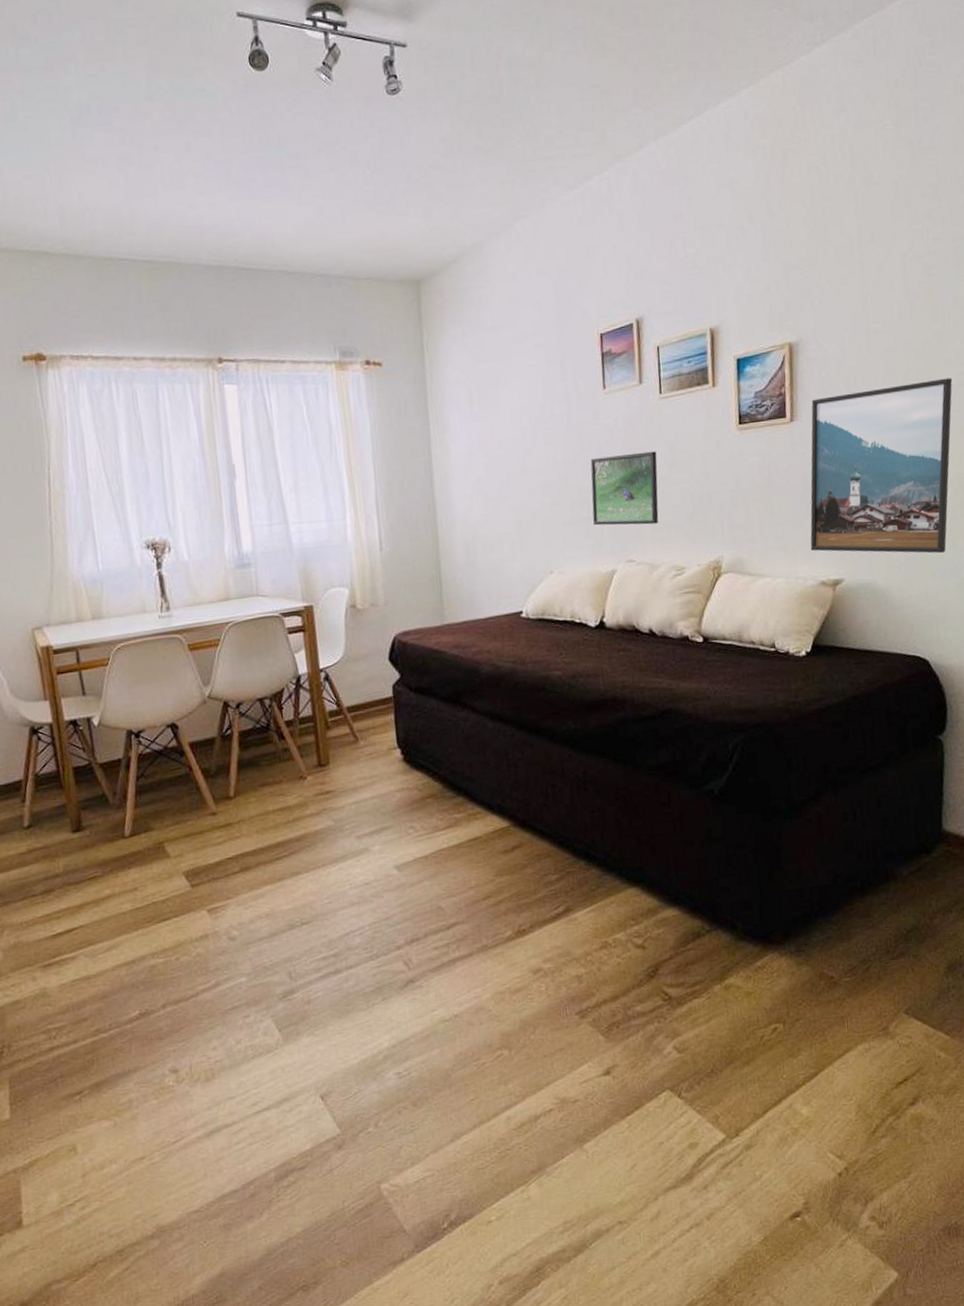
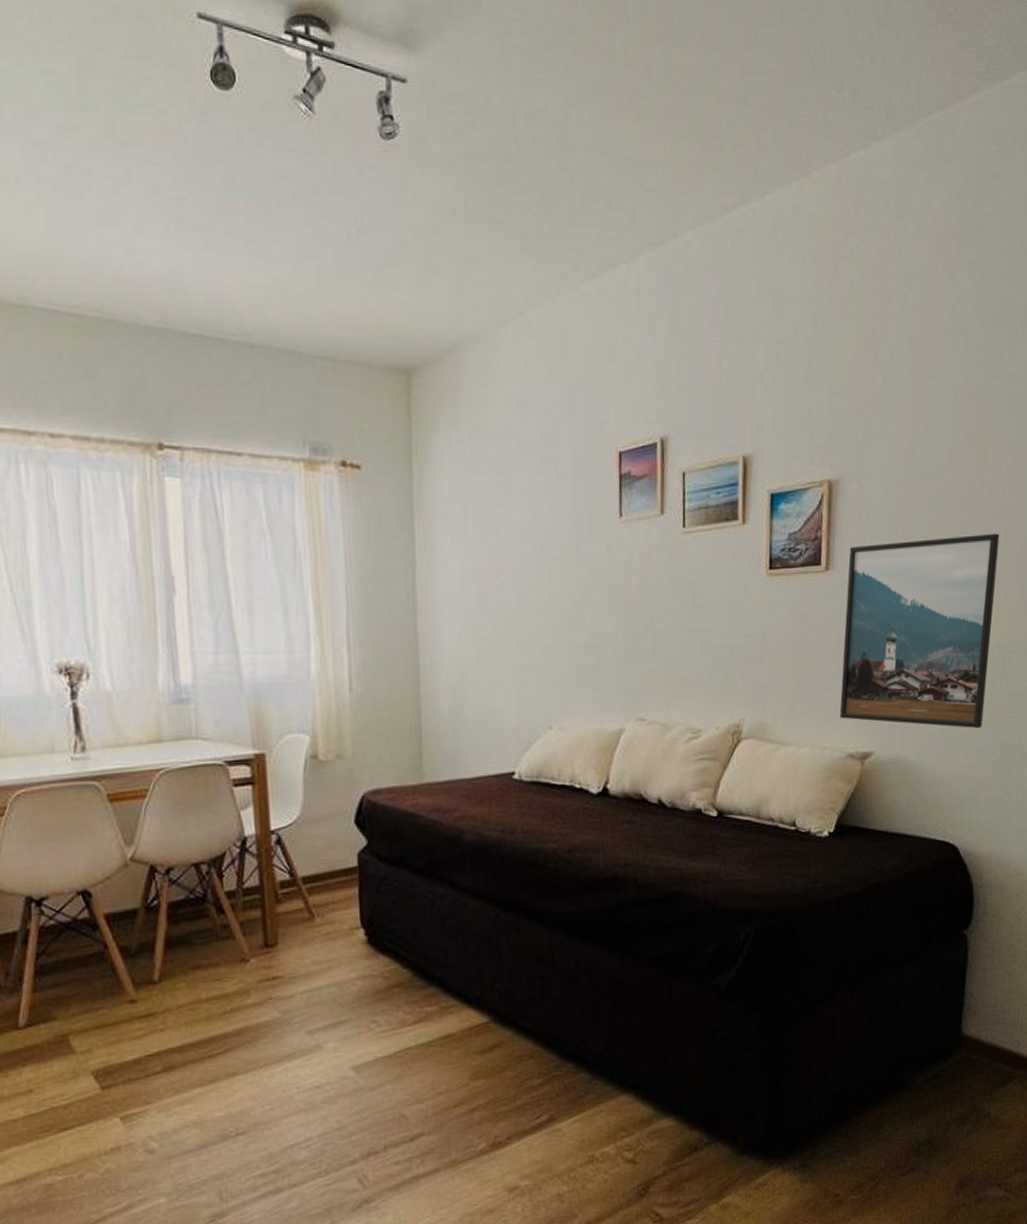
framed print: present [590,451,659,526] -> none [600,593,677,679]

